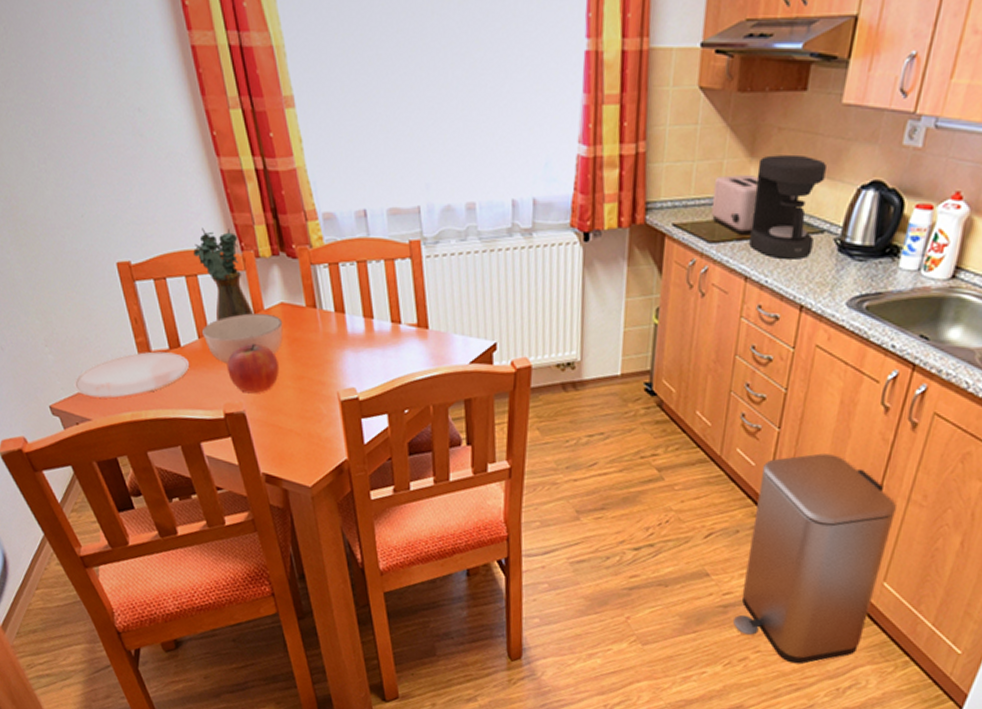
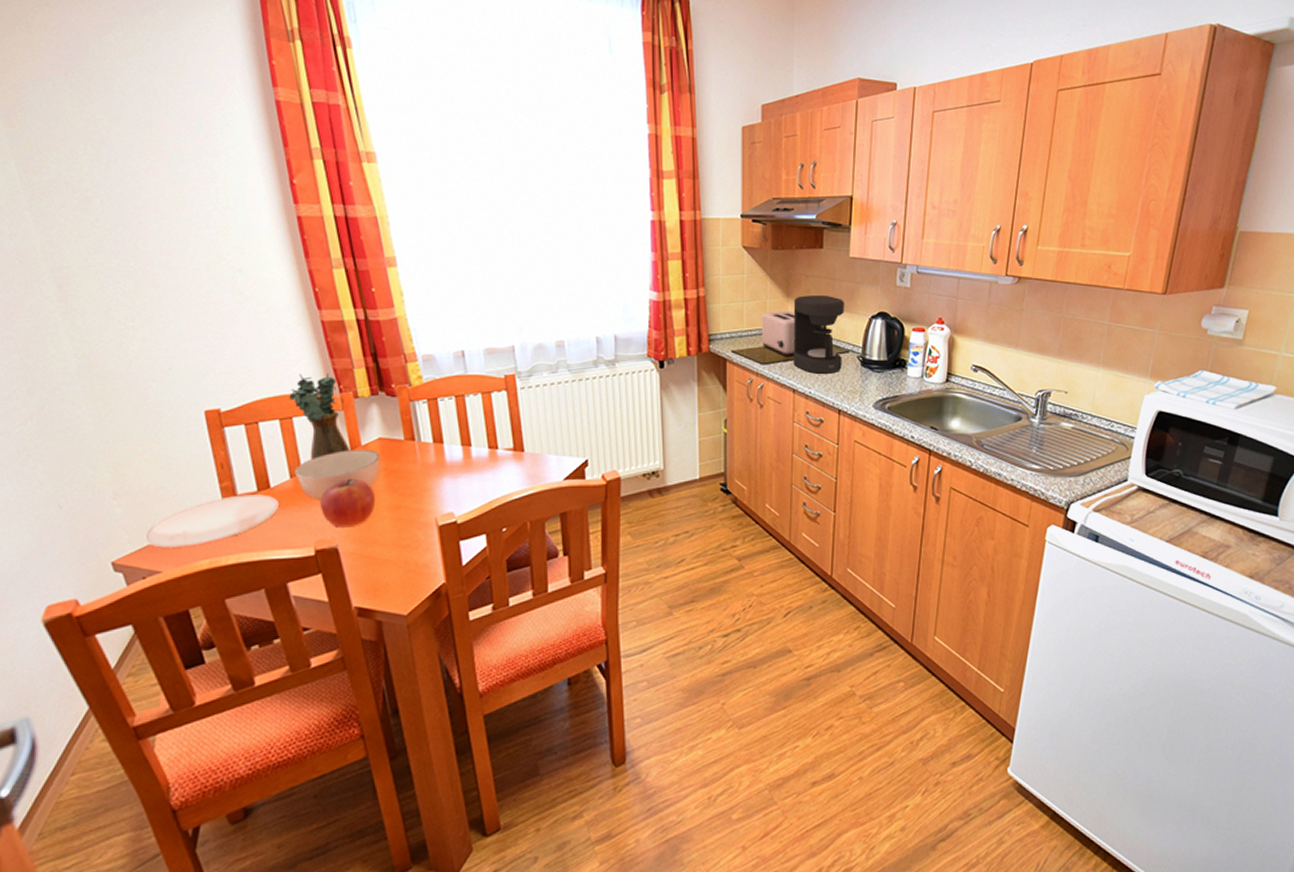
pedal bin: present [733,453,896,664] -> none [817,530,934,724]

